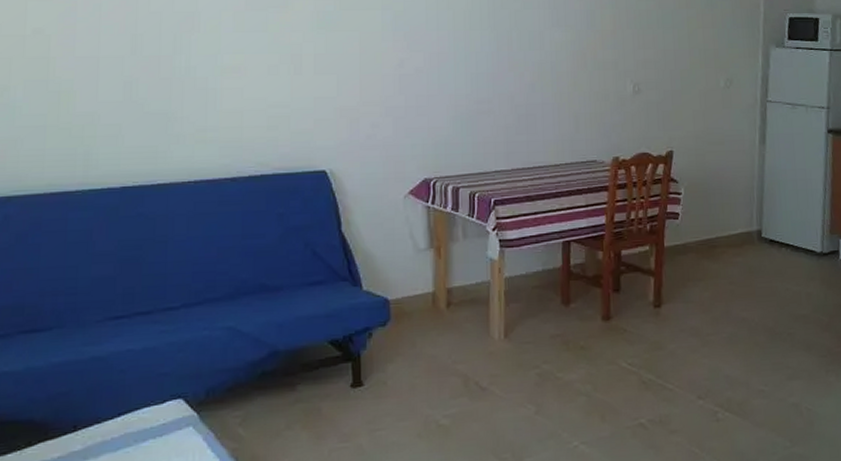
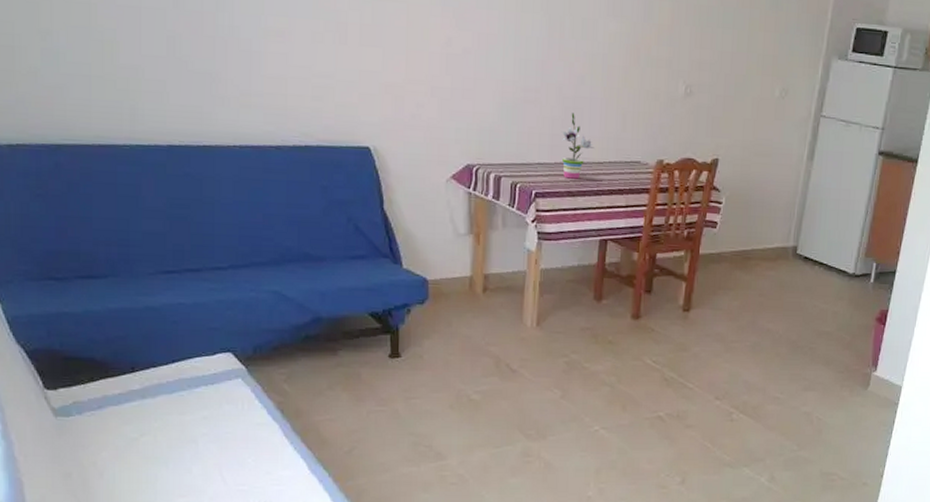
potted plant: none [517,119,550,184] -> present [562,112,594,179]

